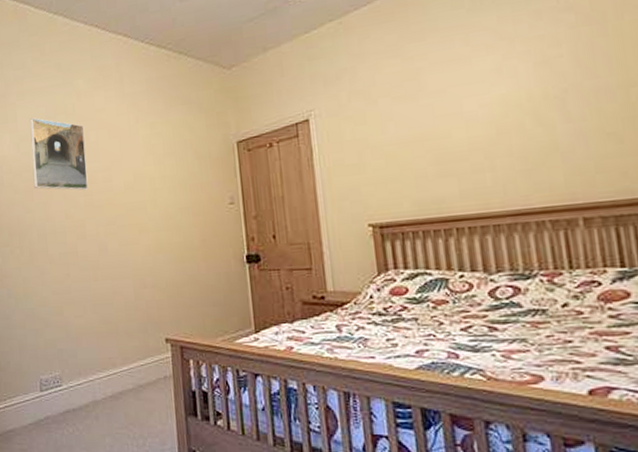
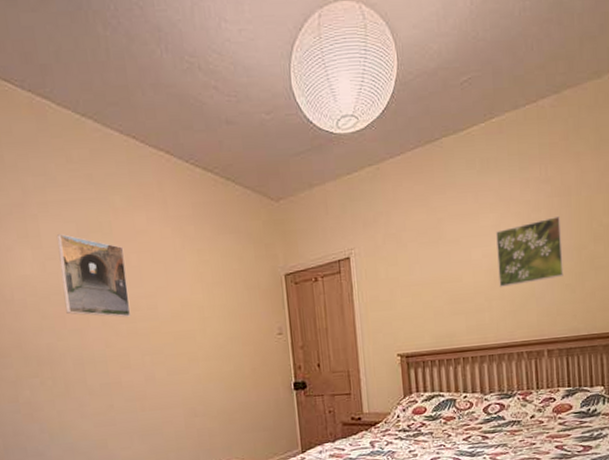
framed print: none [496,48,603,142] -> present [496,215,564,287]

